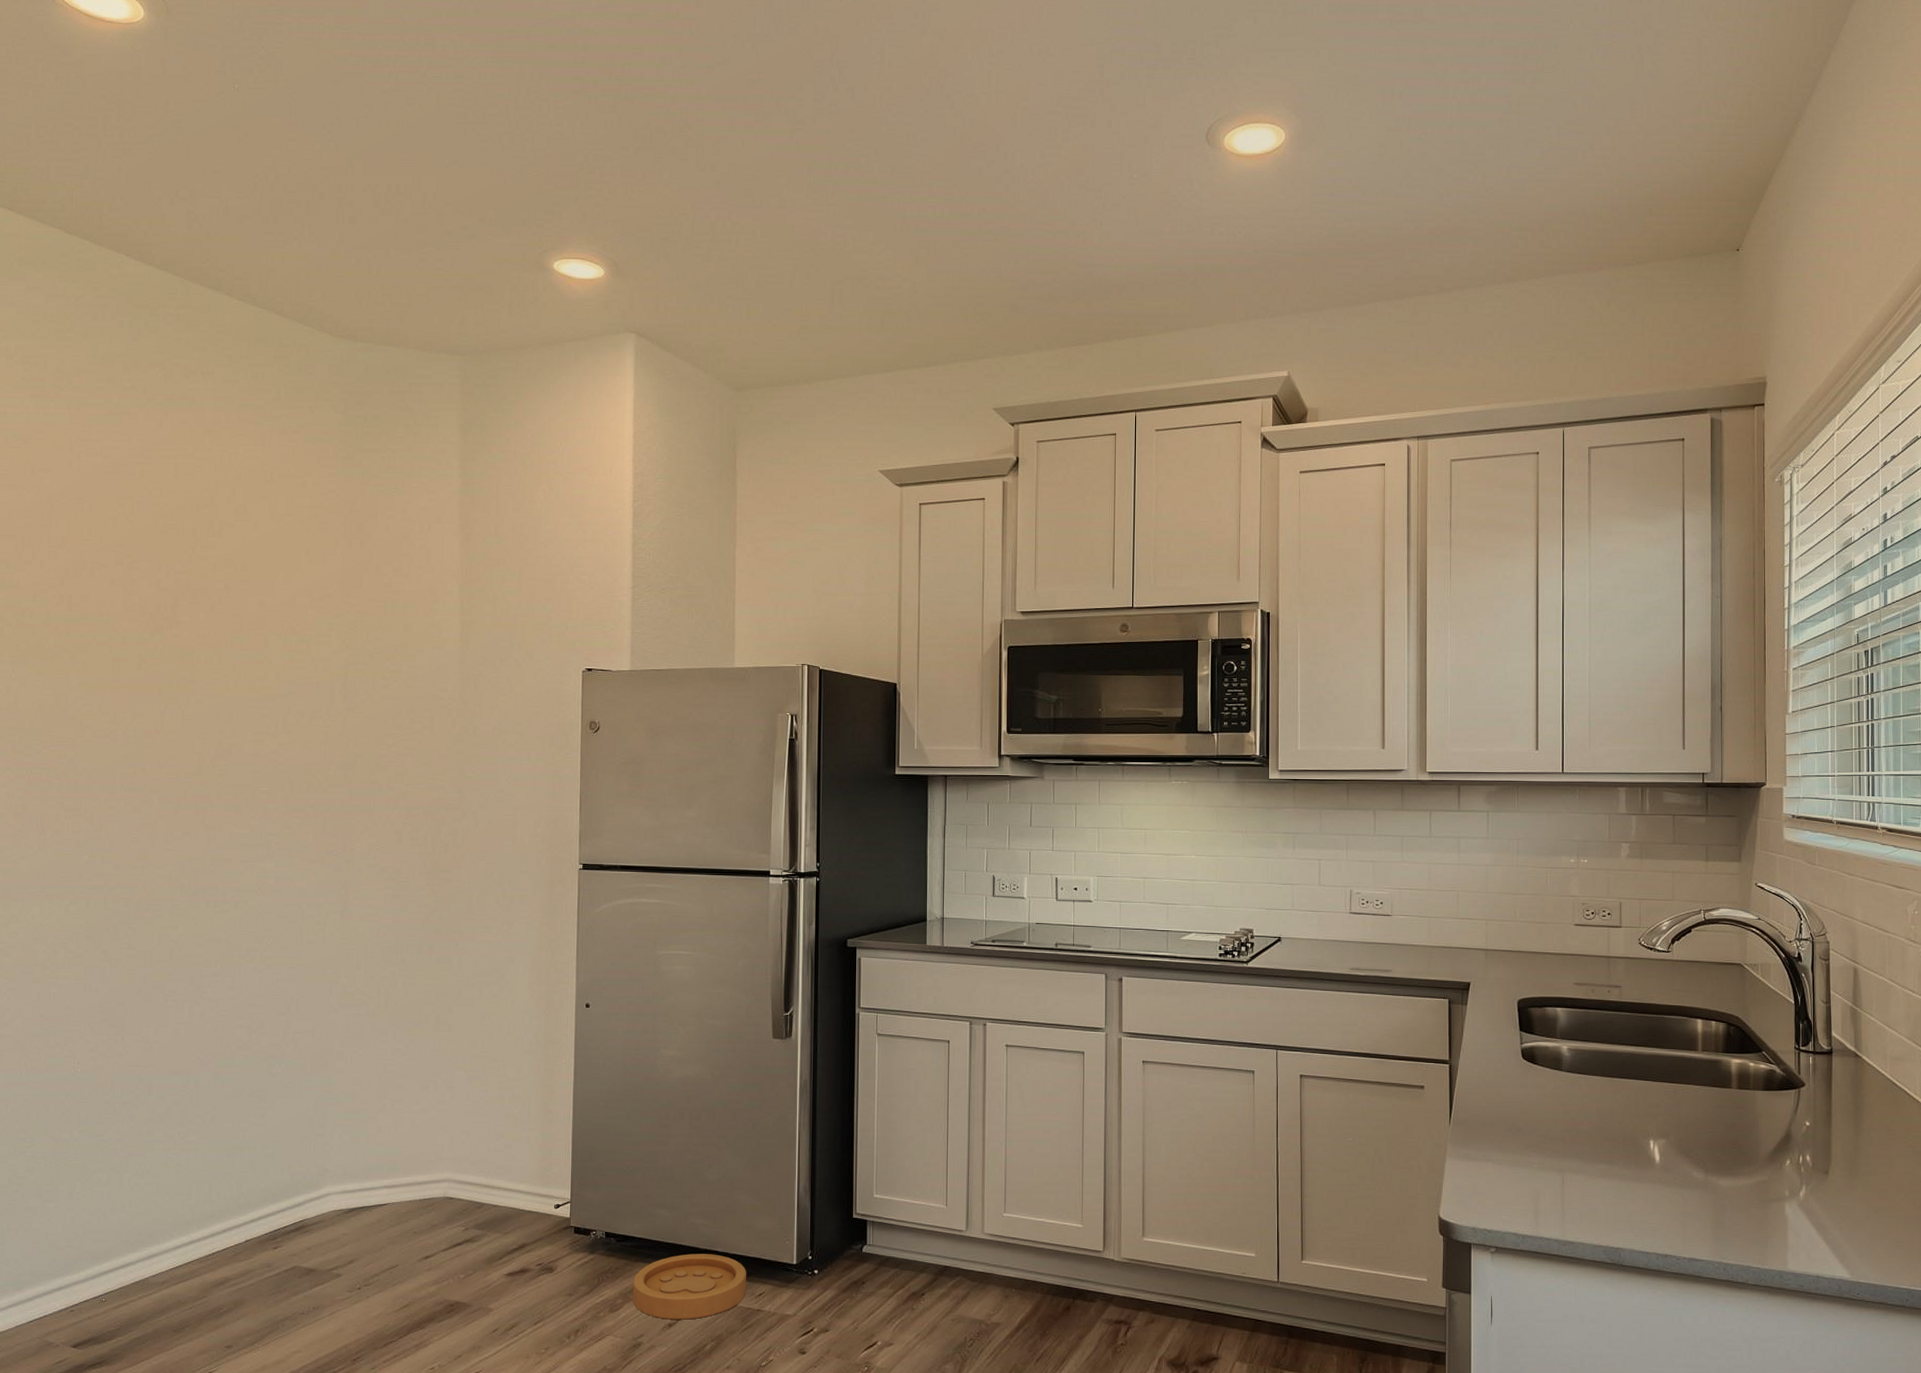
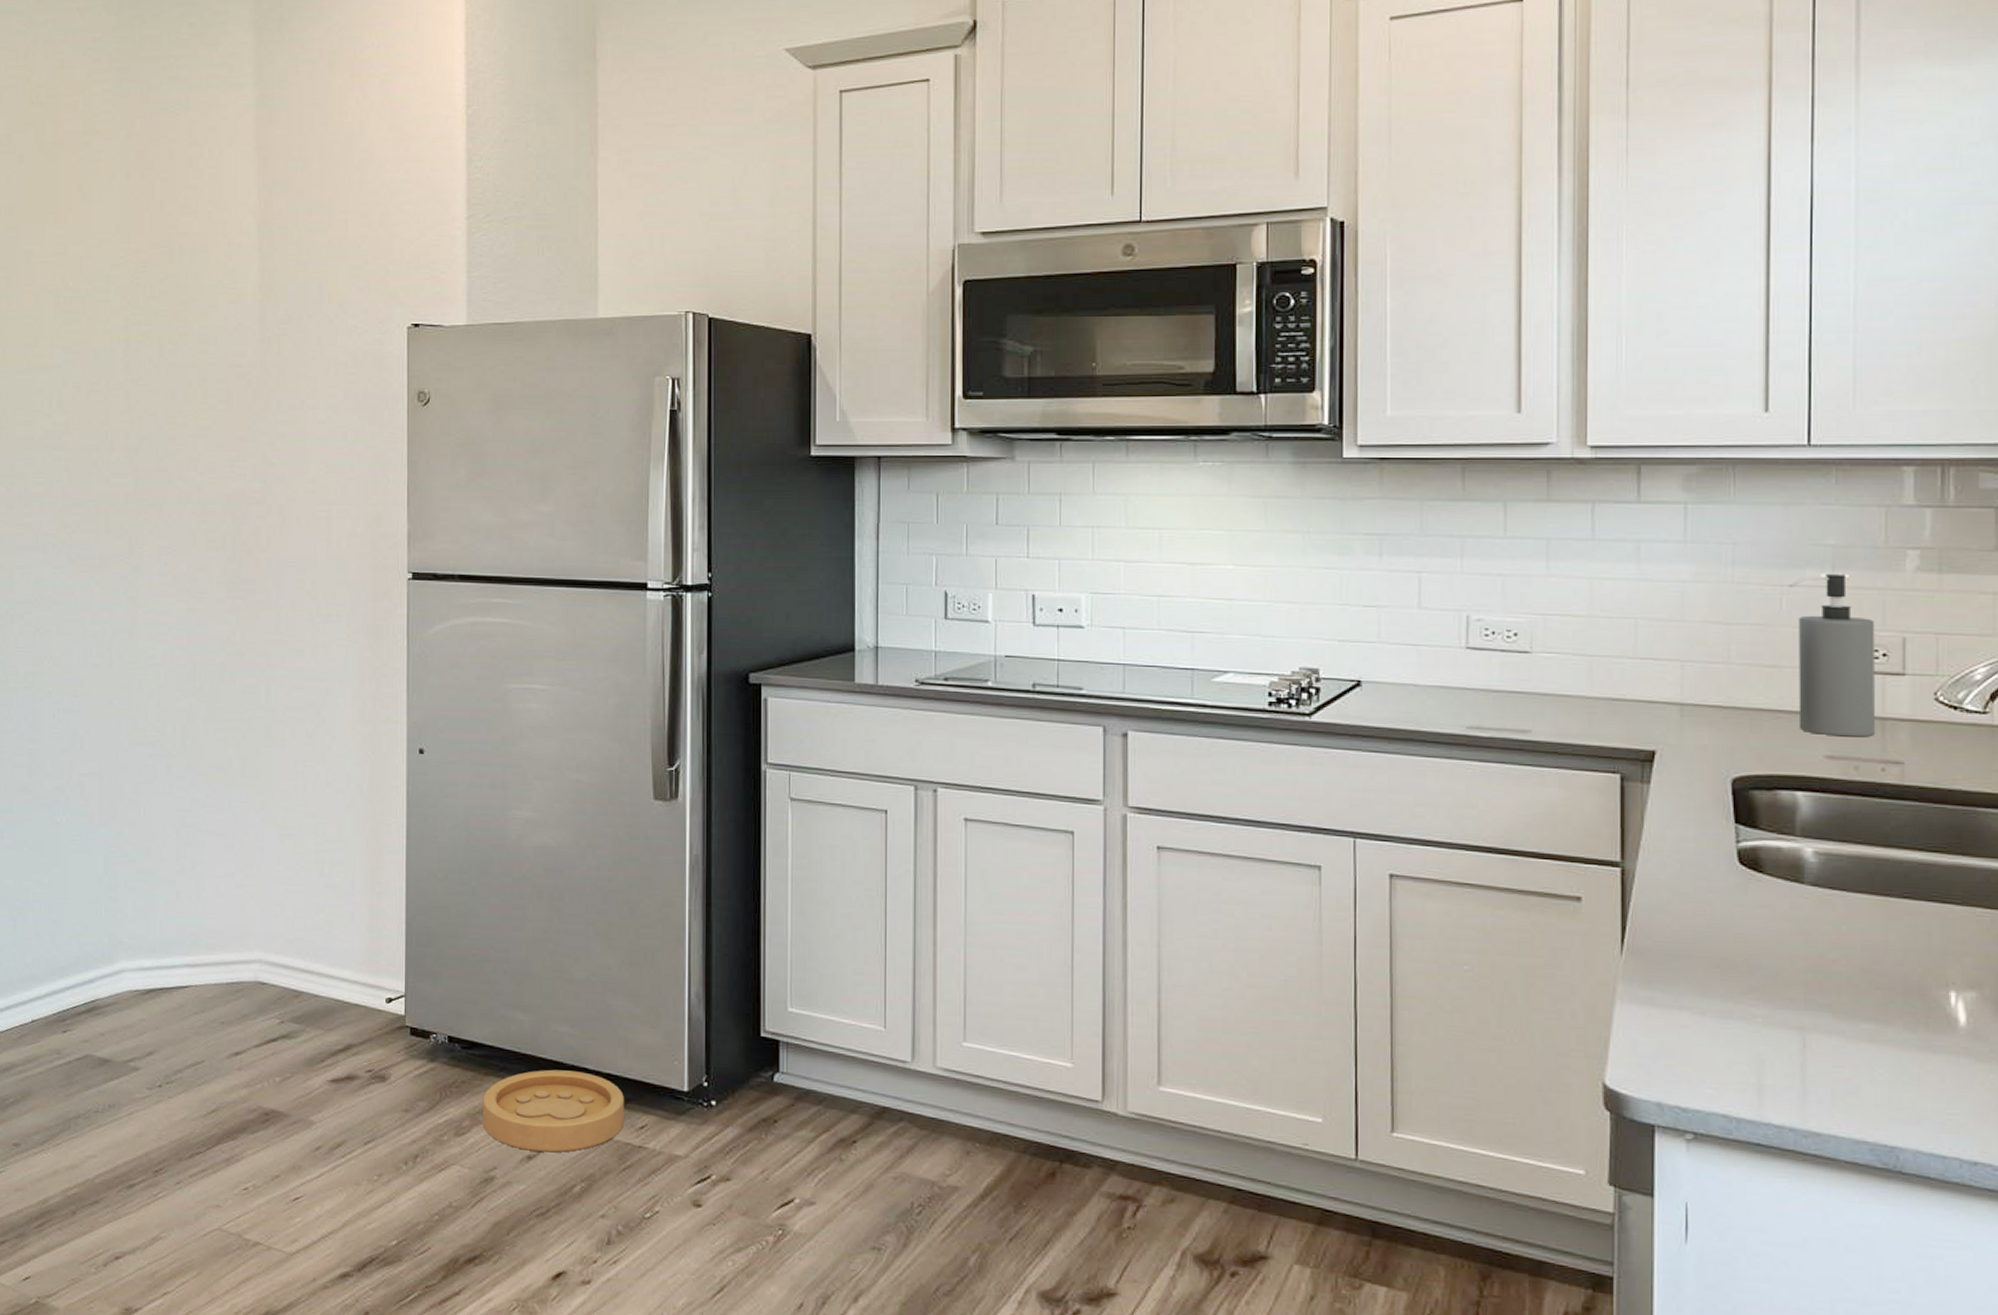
soap dispenser: none [1551,860,1605,970] -> present [1789,574,1876,737]

